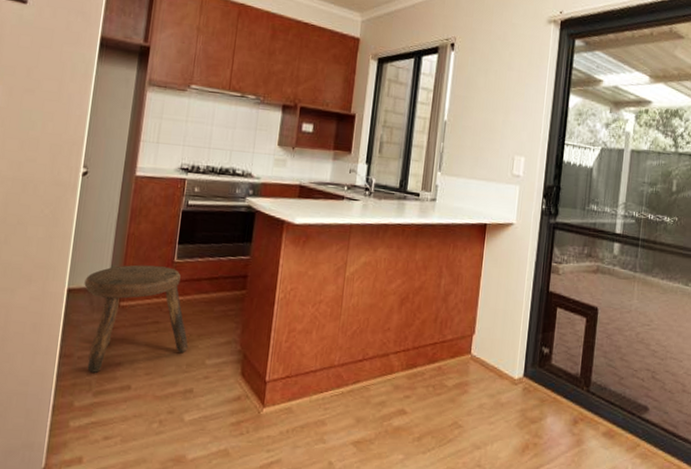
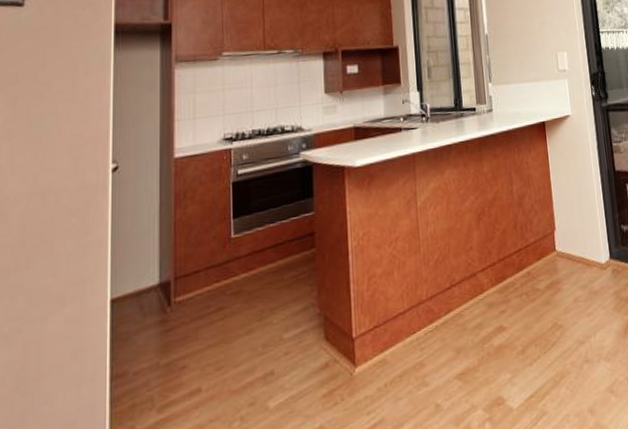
stool: present [84,264,188,373] -> none [130,245,261,387]

